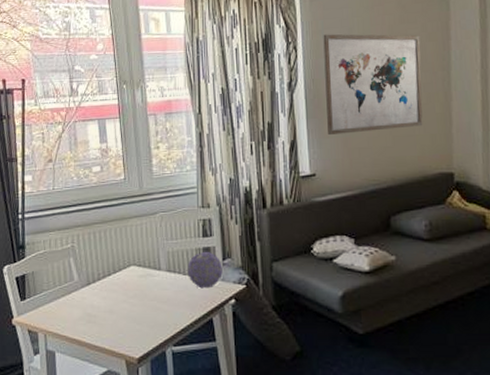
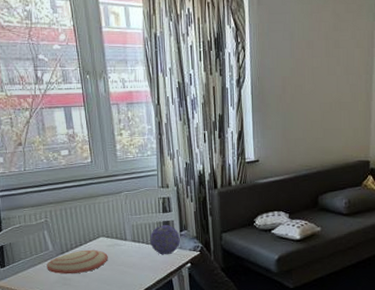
plate: none [70,280,139,309] -> present [47,249,108,274]
wall art: present [323,34,423,136] -> none [268,36,350,128]

